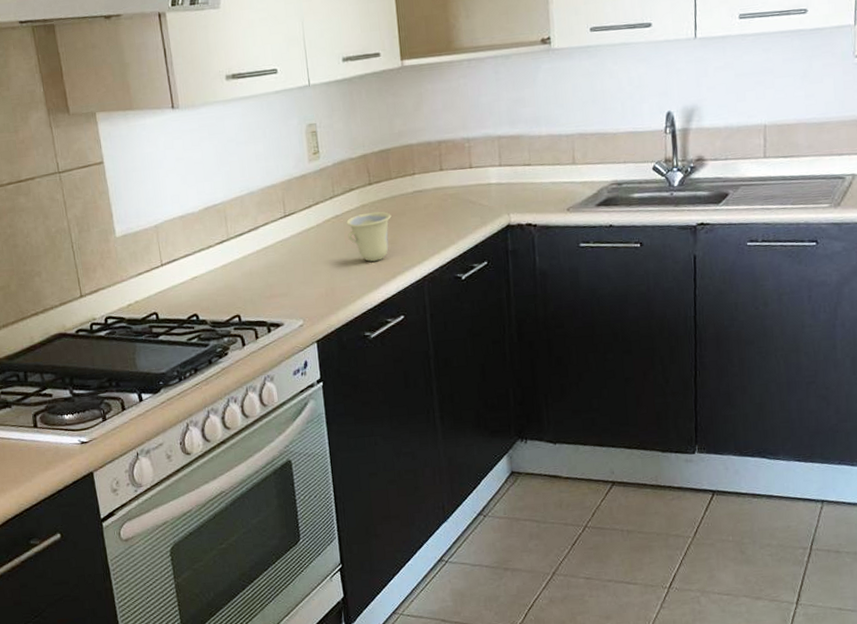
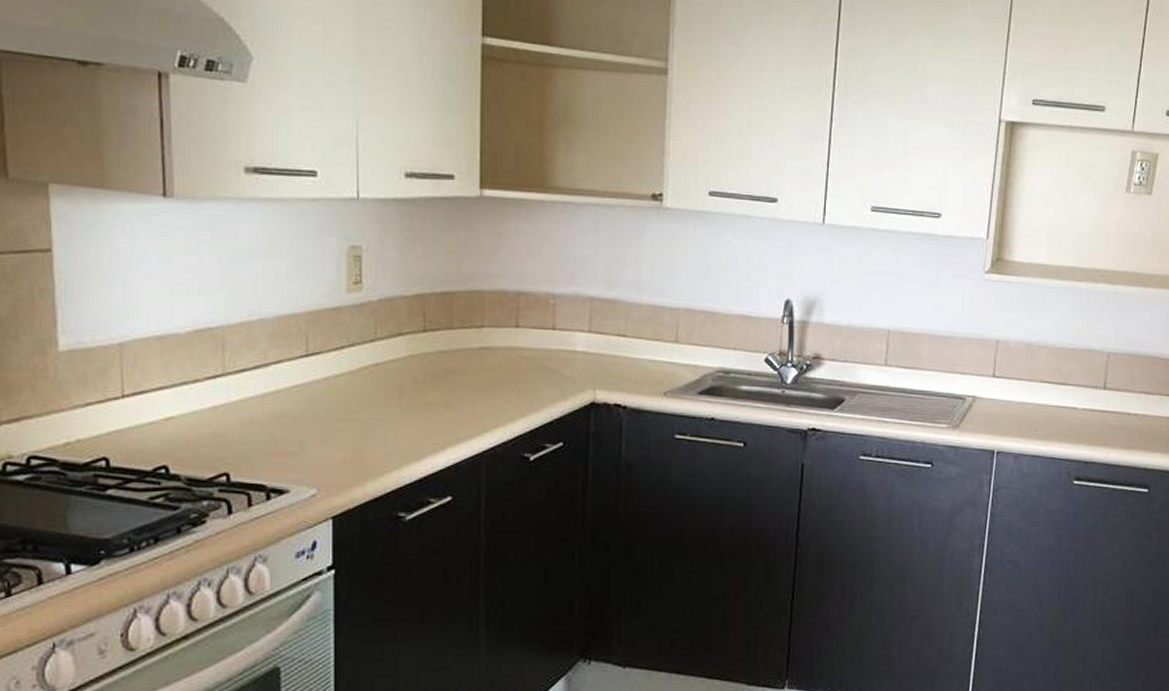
cup: present [346,211,392,262] -> none [389,365,448,426]

